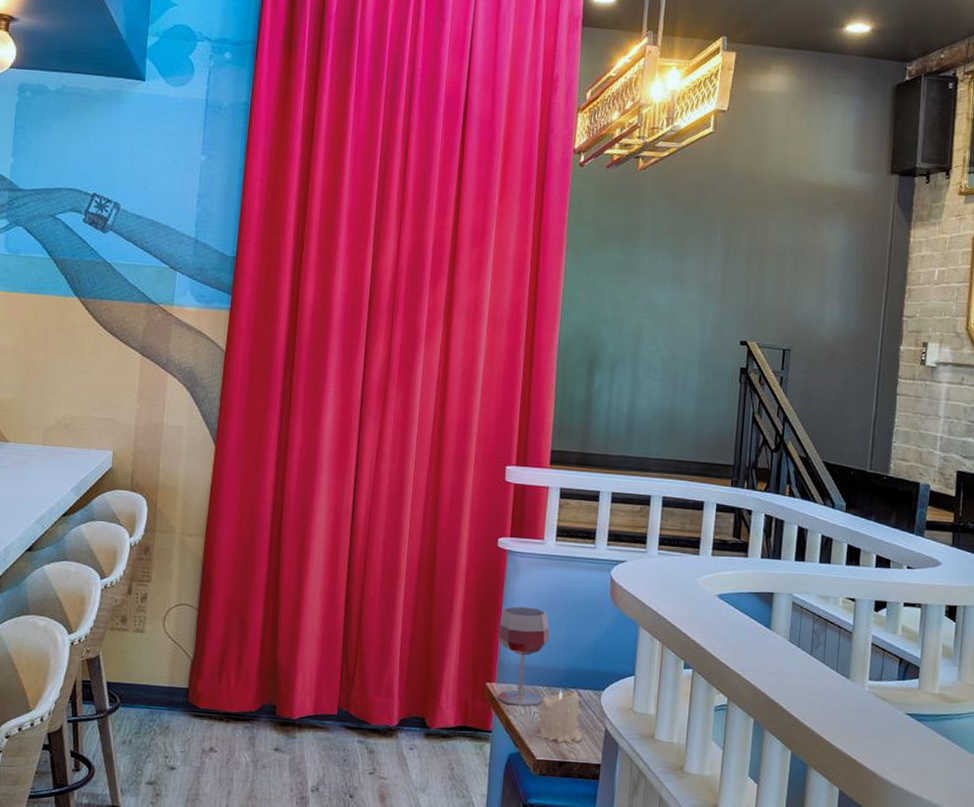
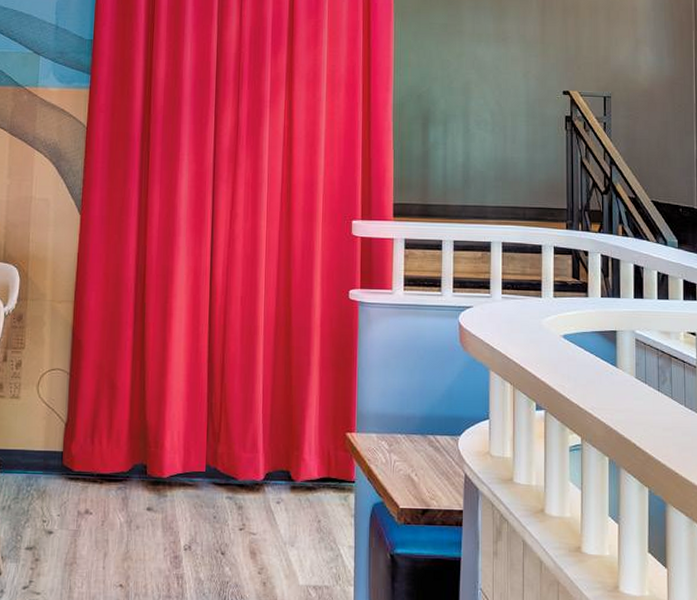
wineglass: present [497,606,550,706] -> none [355,356,405,455]
candle: present [535,690,583,743] -> none [397,436,444,491]

